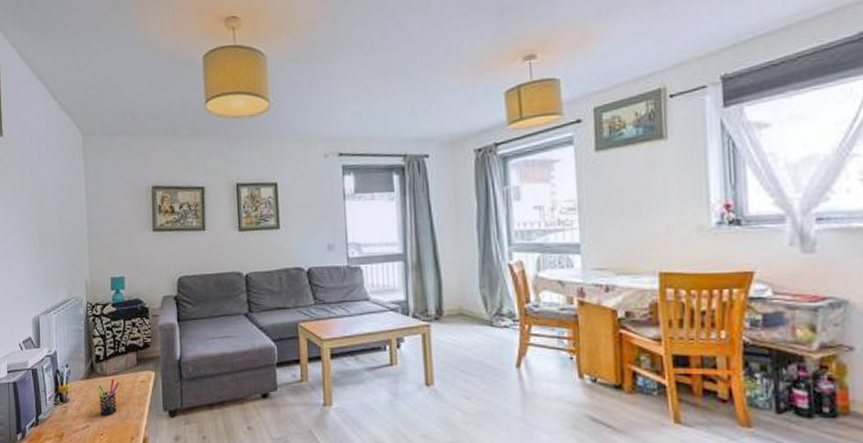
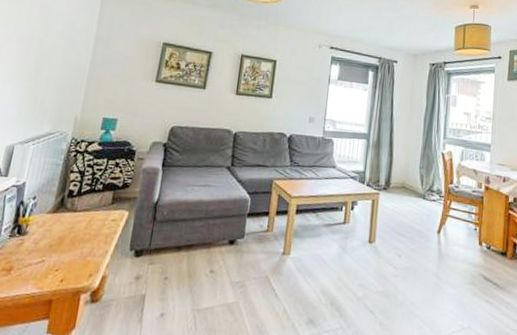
pen holder: present [97,378,120,415] -> none [60,214,90,251]

